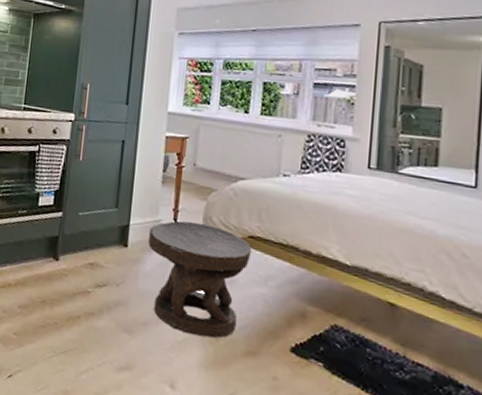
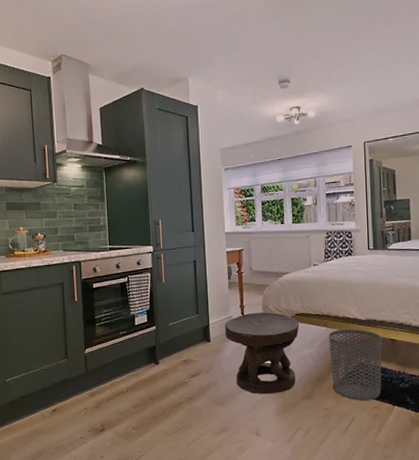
waste bin: none [289,270,375,384] -> present [329,329,382,401]

